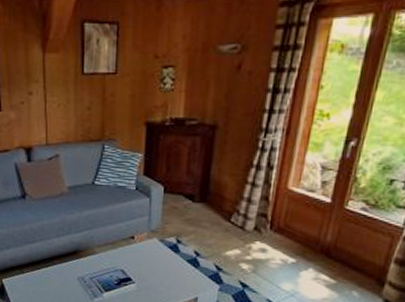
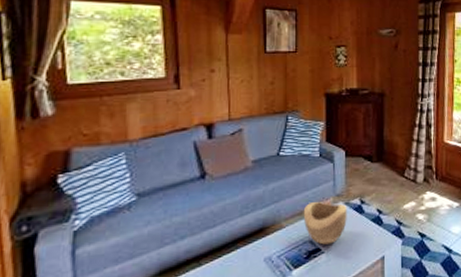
decorative bowl: none [115,234,161,276] -> present [303,202,347,245]

